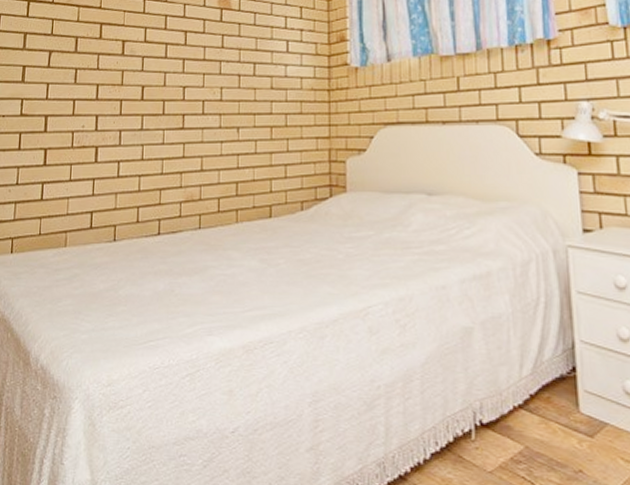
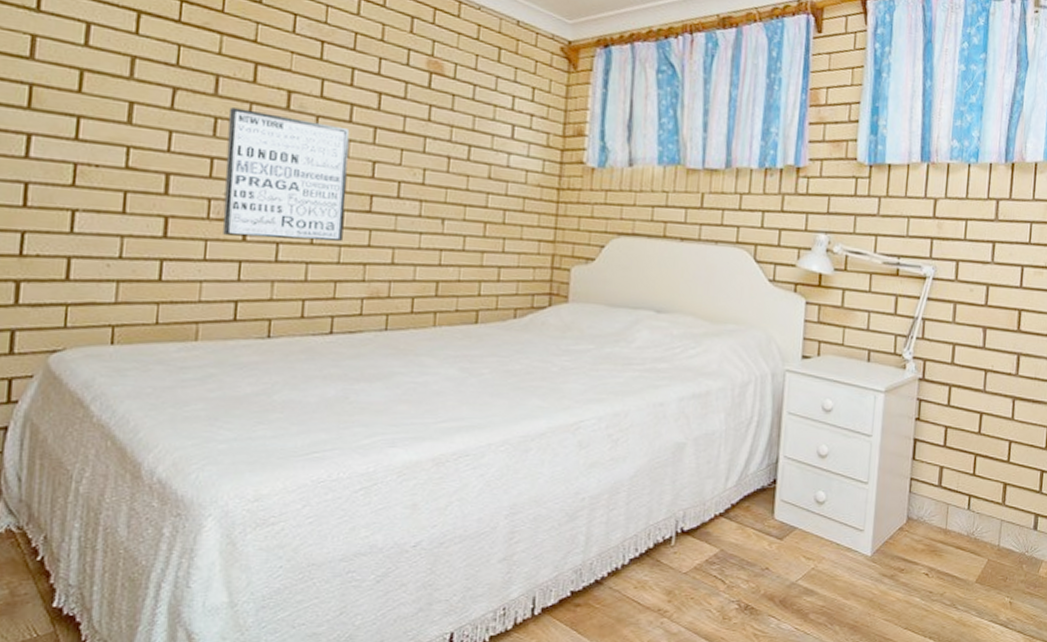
wall art: none [81,59,166,159] -> present [222,107,350,242]

